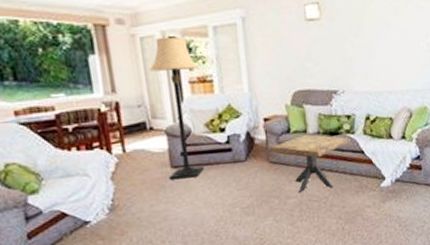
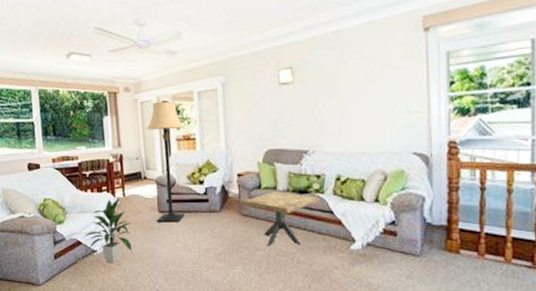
indoor plant: none [69,154,139,235] -> present [83,197,132,263]

